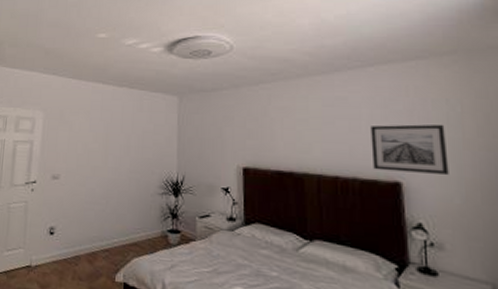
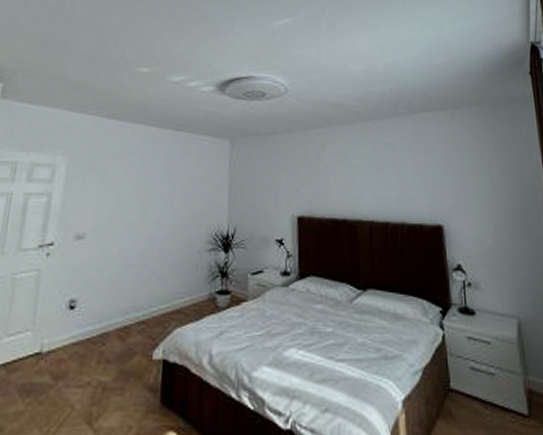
wall art: present [370,124,449,176] -> none [416,169,481,218]

